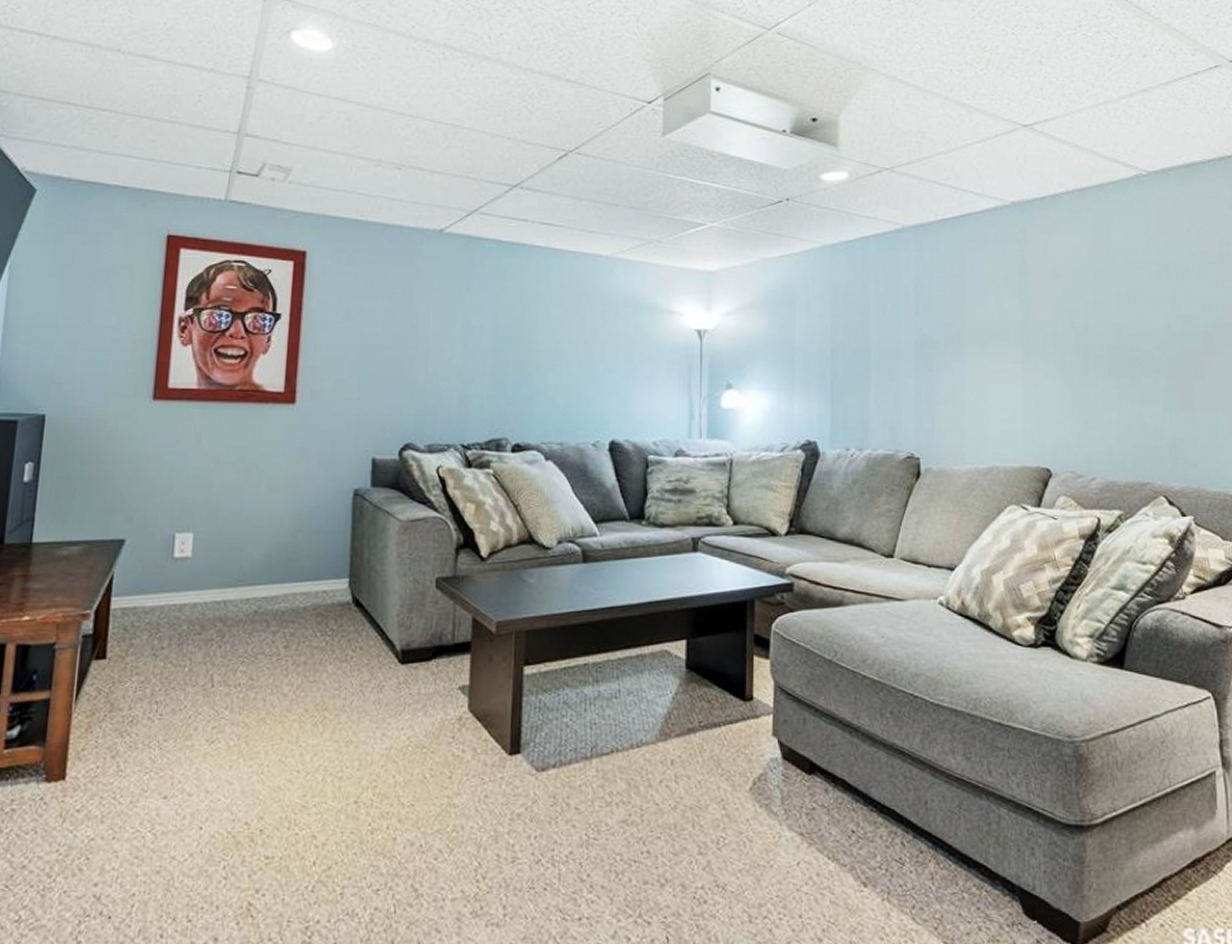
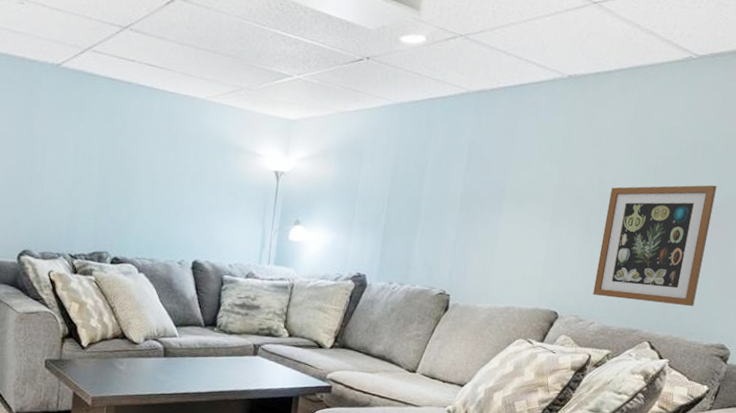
wall art: none [1084,308,1208,450] -> present [593,185,717,307]

